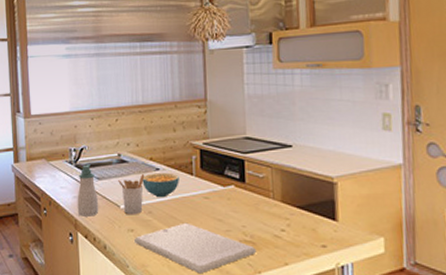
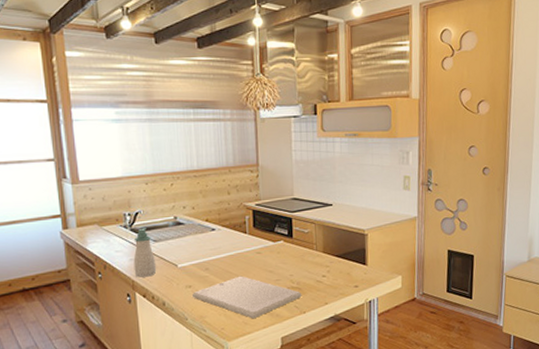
utensil holder: present [118,174,145,214] -> none [175,235,201,272]
cereal bowl: present [142,172,179,198] -> none [199,232,234,256]

